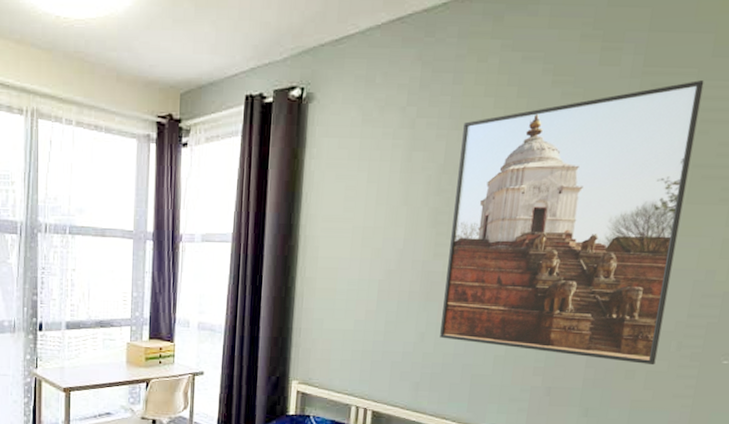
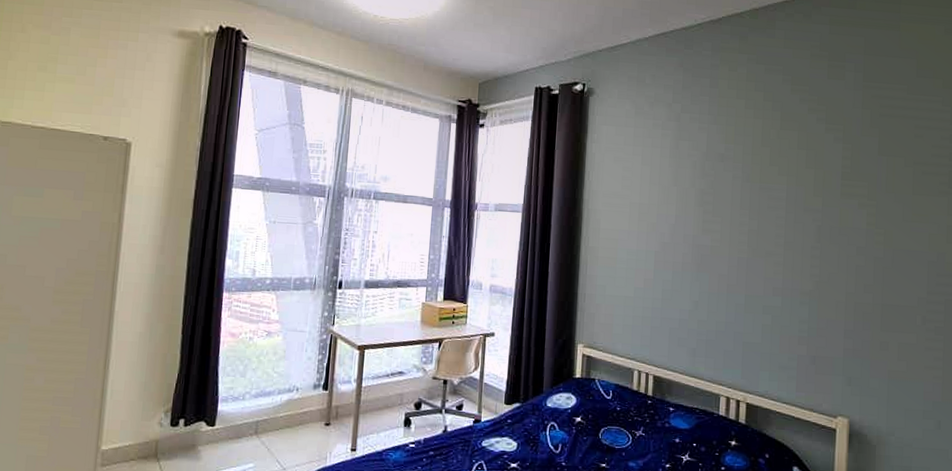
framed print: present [440,80,704,366] -> none [712,95,913,338]

